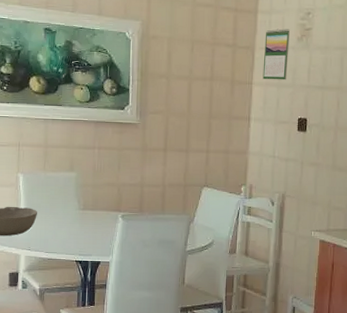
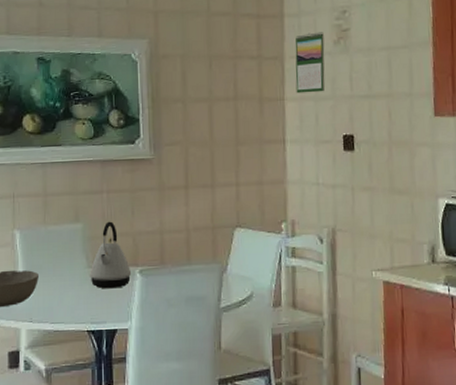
kettle: none [80,173,115,228] -> present [90,221,132,289]

